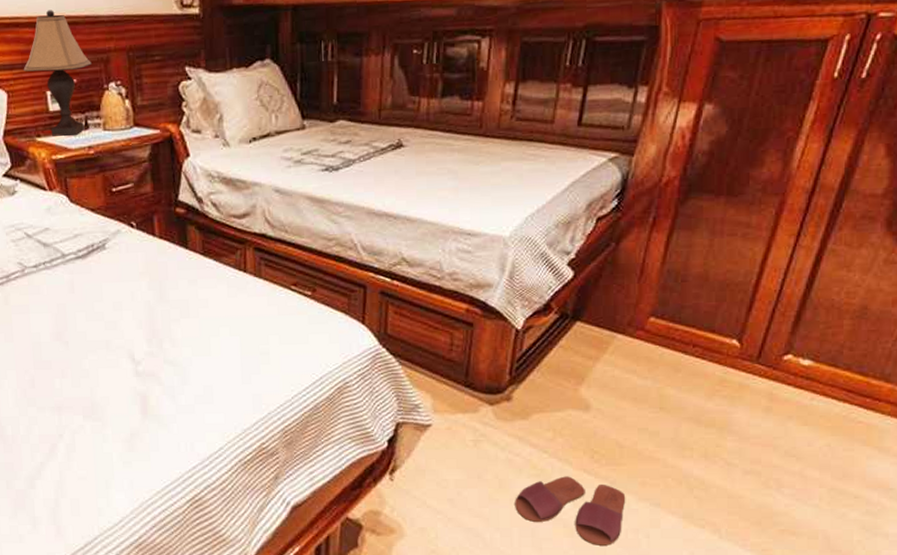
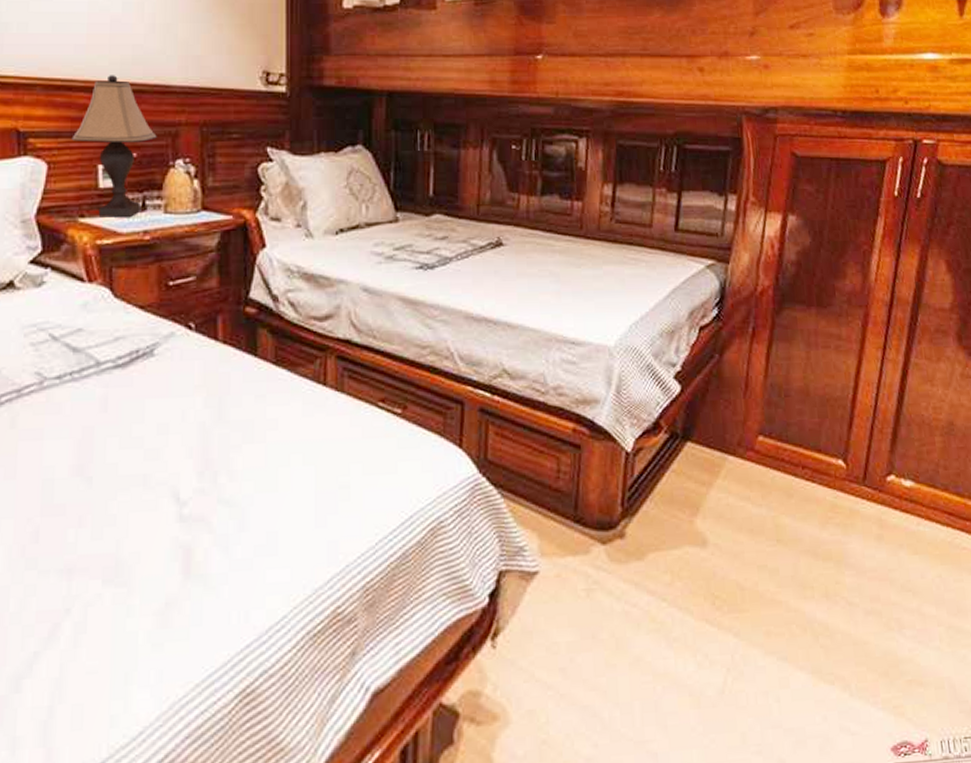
slippers: present [515,476,626,546] -> none [634,629,752,717]

